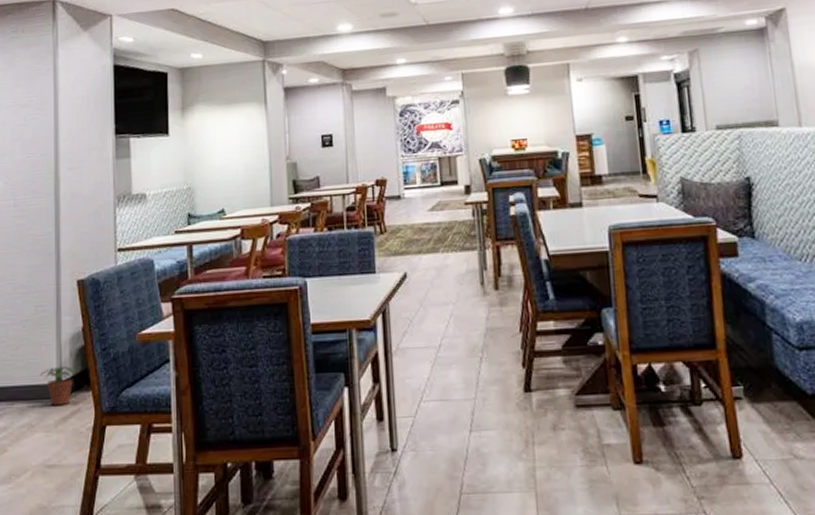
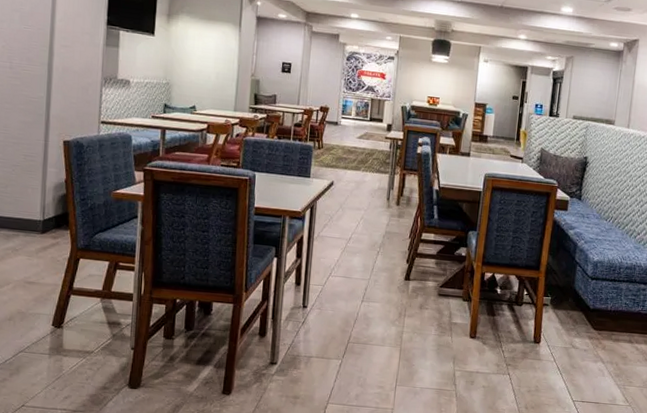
potted plant: present [40,365,77,406] -> none [25,207,58,238]

